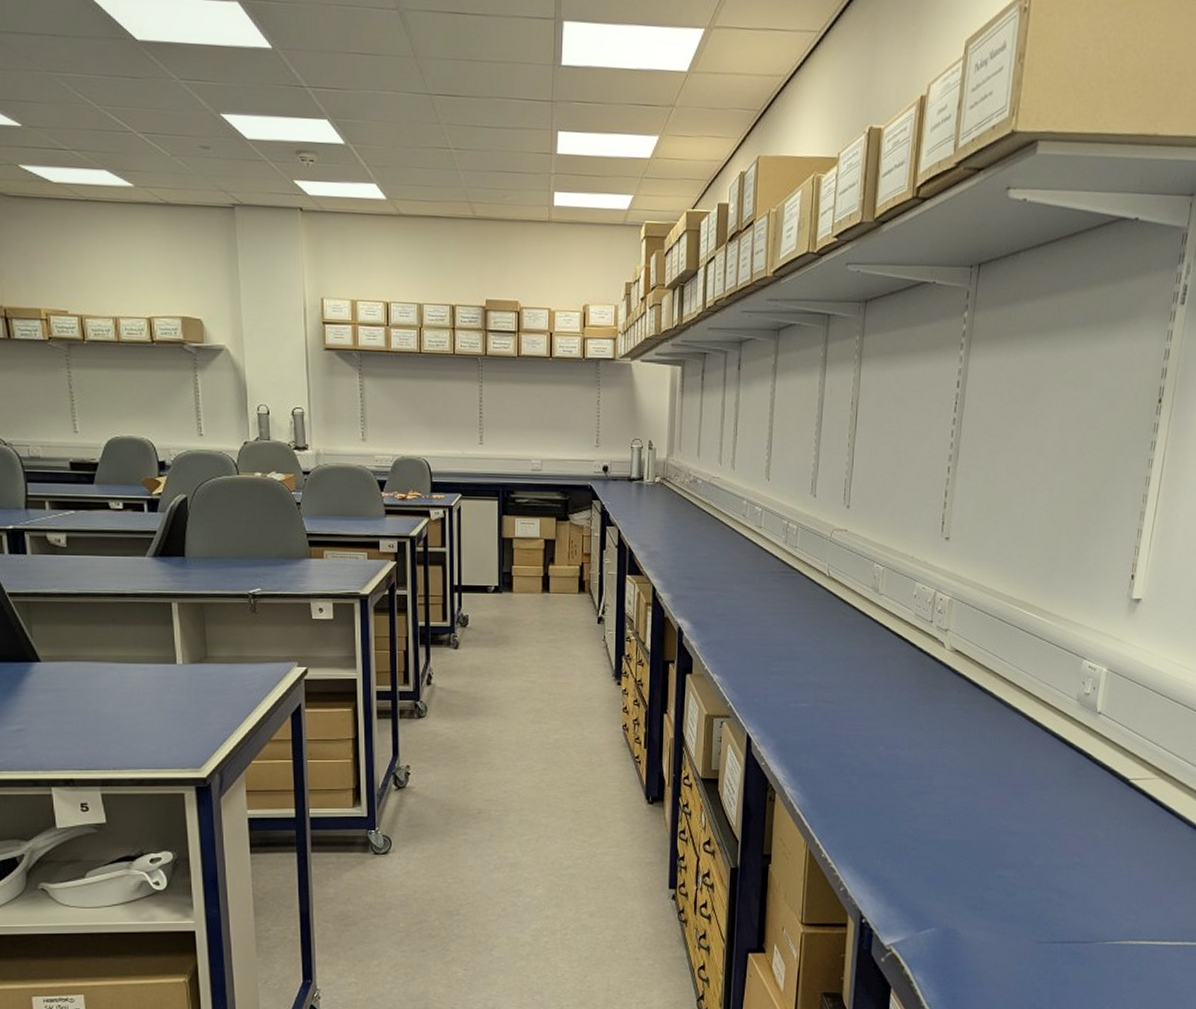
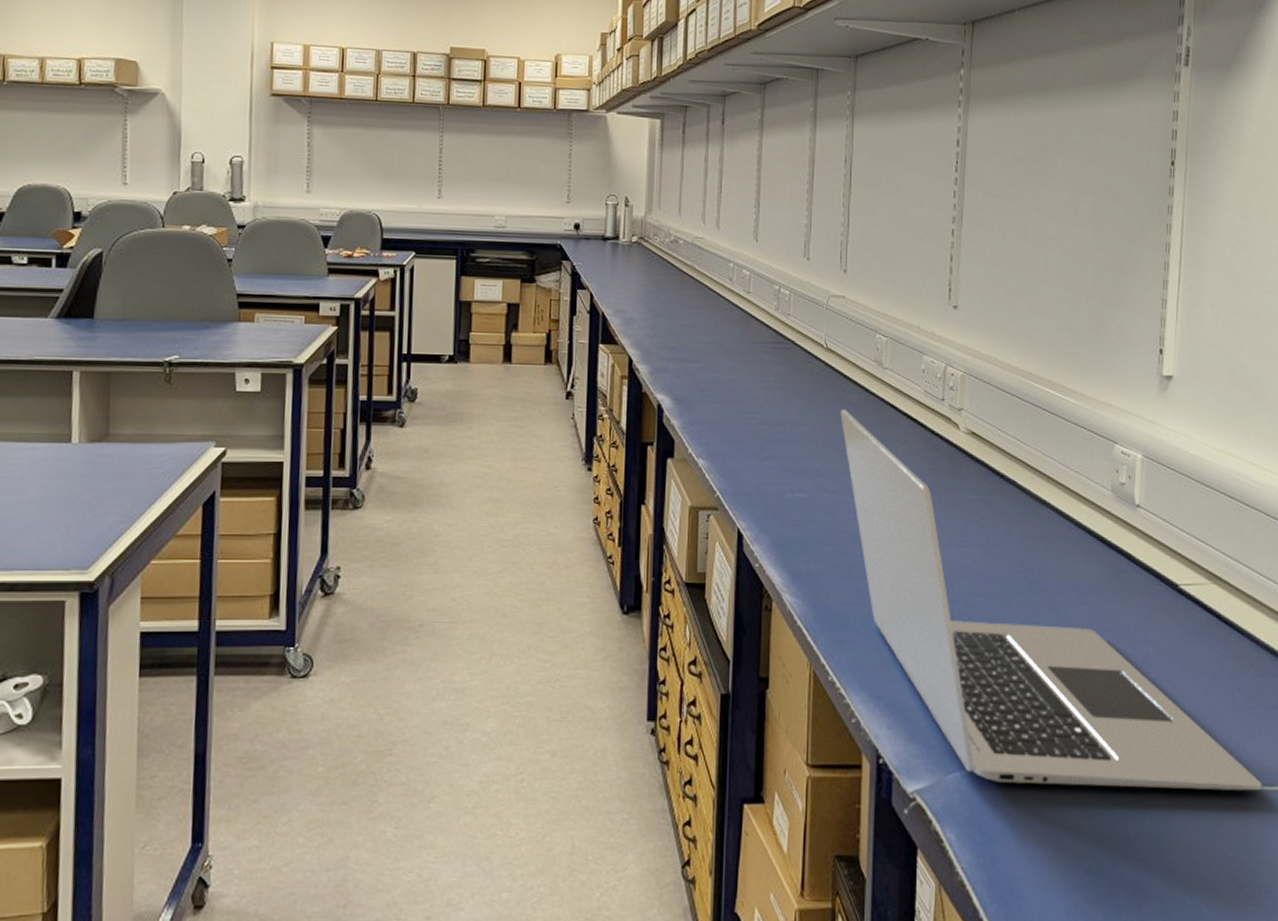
laptop: none [839,631,1185,946] -> present [840,409,1262,792]

